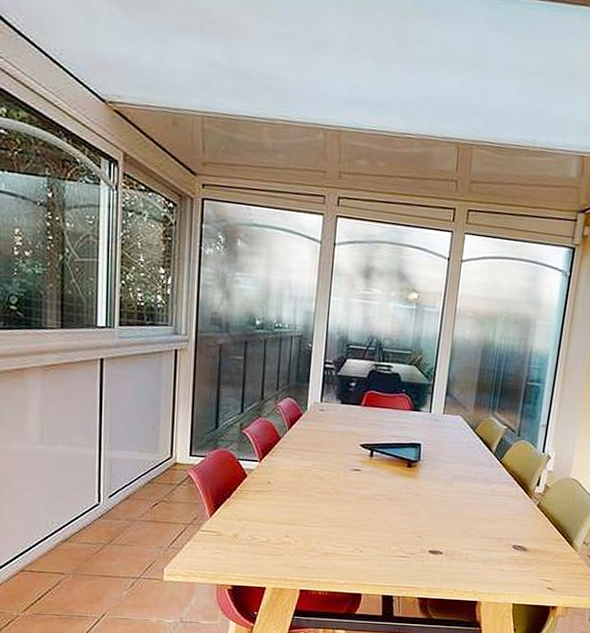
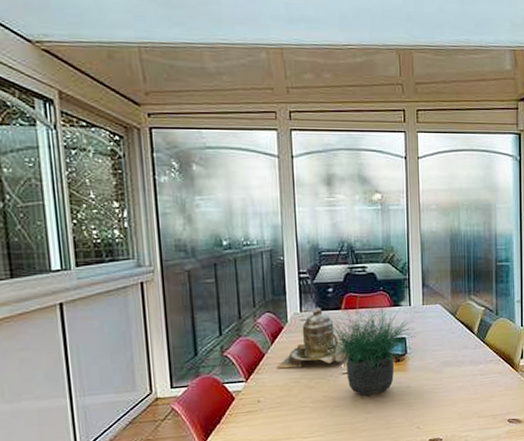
teapot: none [290,400,360,459] -> present [276,307,347,369]
potted plant: none [338,393,433,497] -> present [323,291,416,397]

